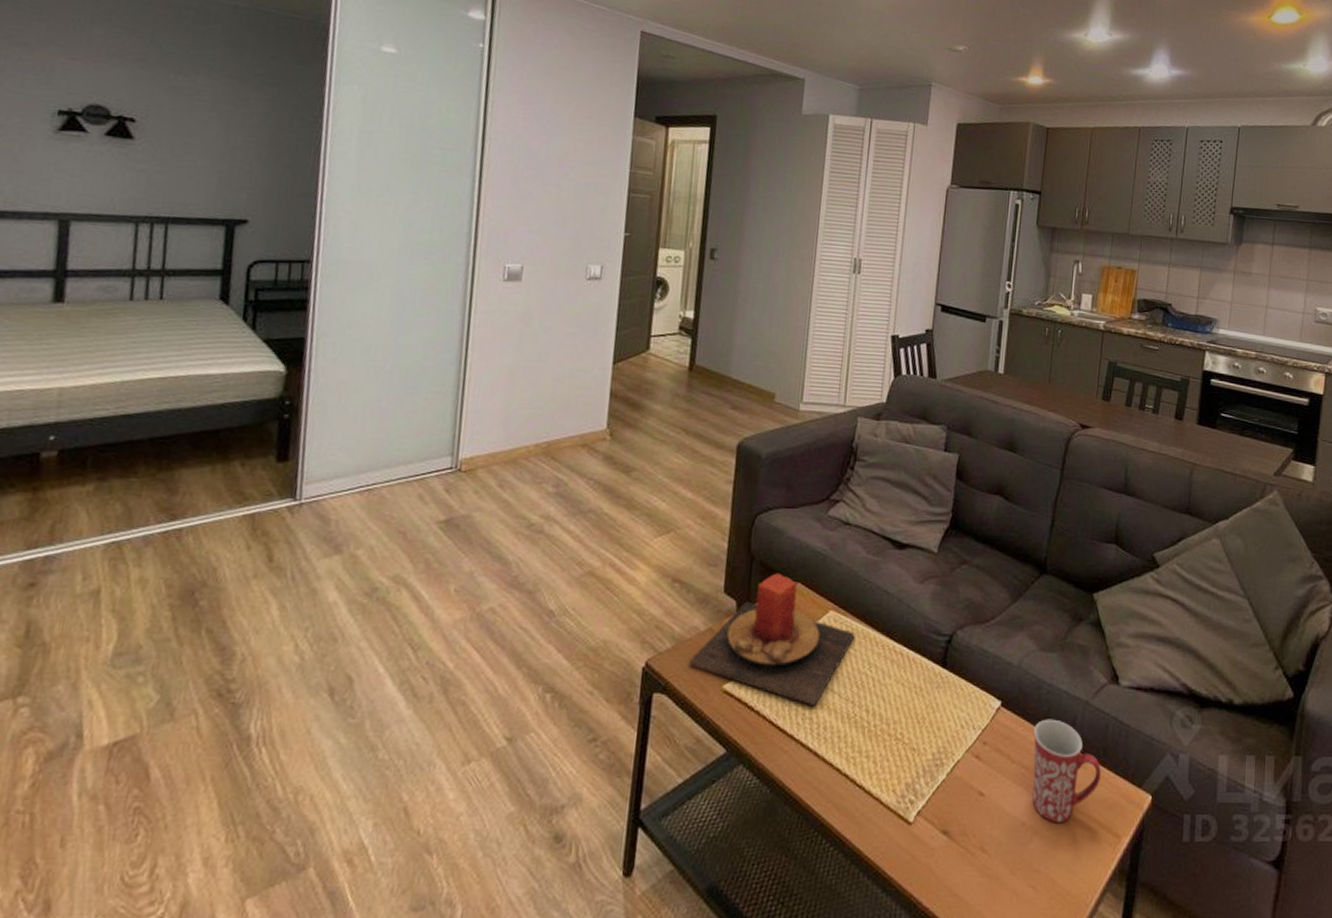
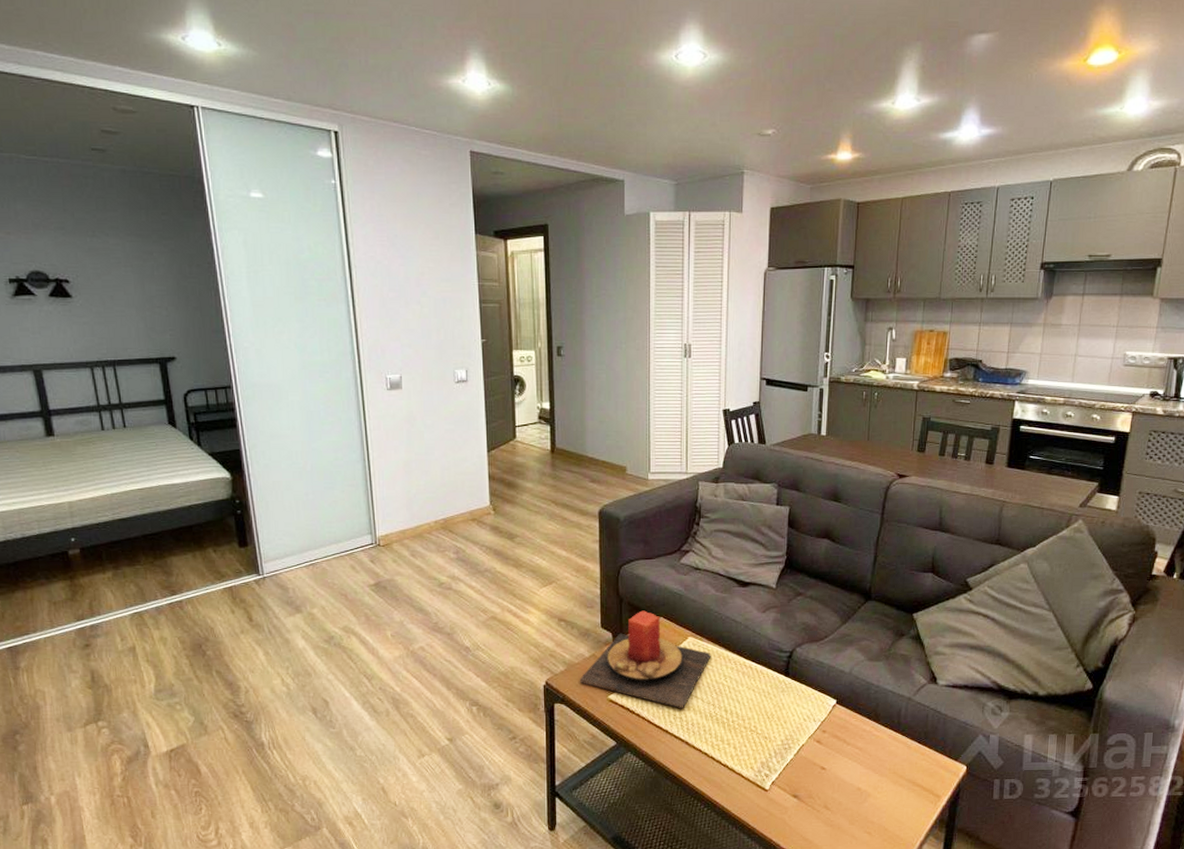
mug: present [1032,719,1101,824] -> none [865,712,923,788]

